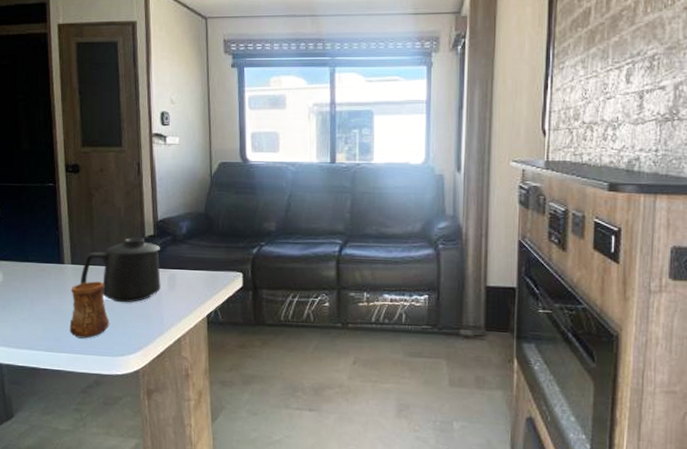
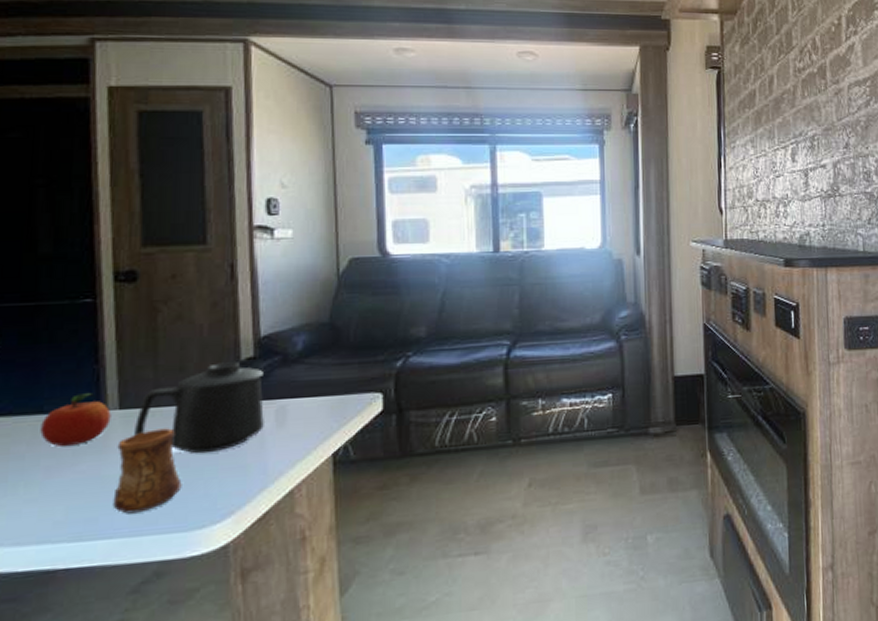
fruit: none [27,251,67,287] -> present [40,393,111,448]

